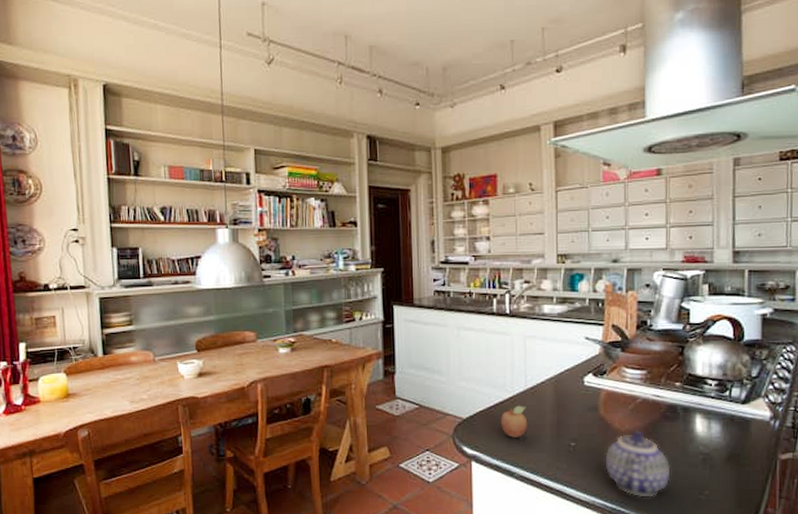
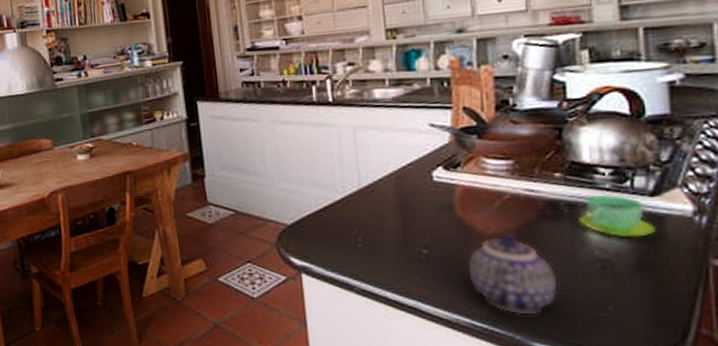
fruit: present [500,405,528,438] -> none [332,207,366,246]
cup: none [690,401,743,436] -> present [579,194,655,238]

